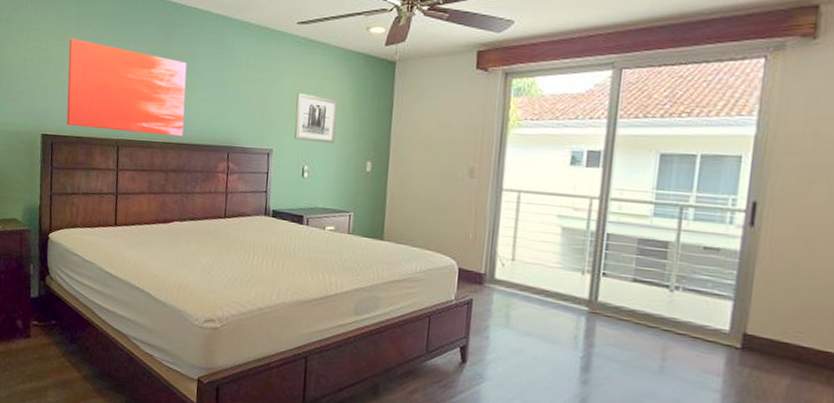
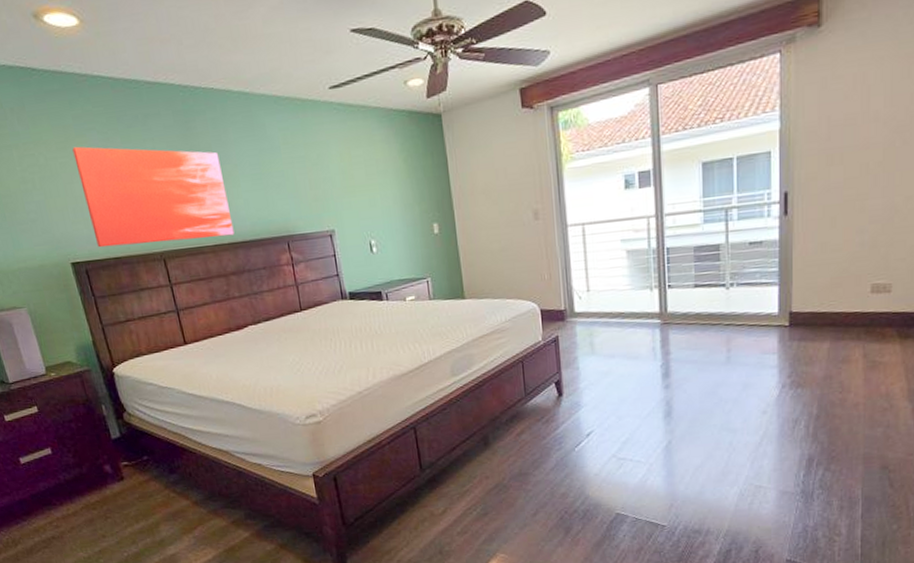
wall art: present [294,93,338,144] -> none [347,164,397,216]

